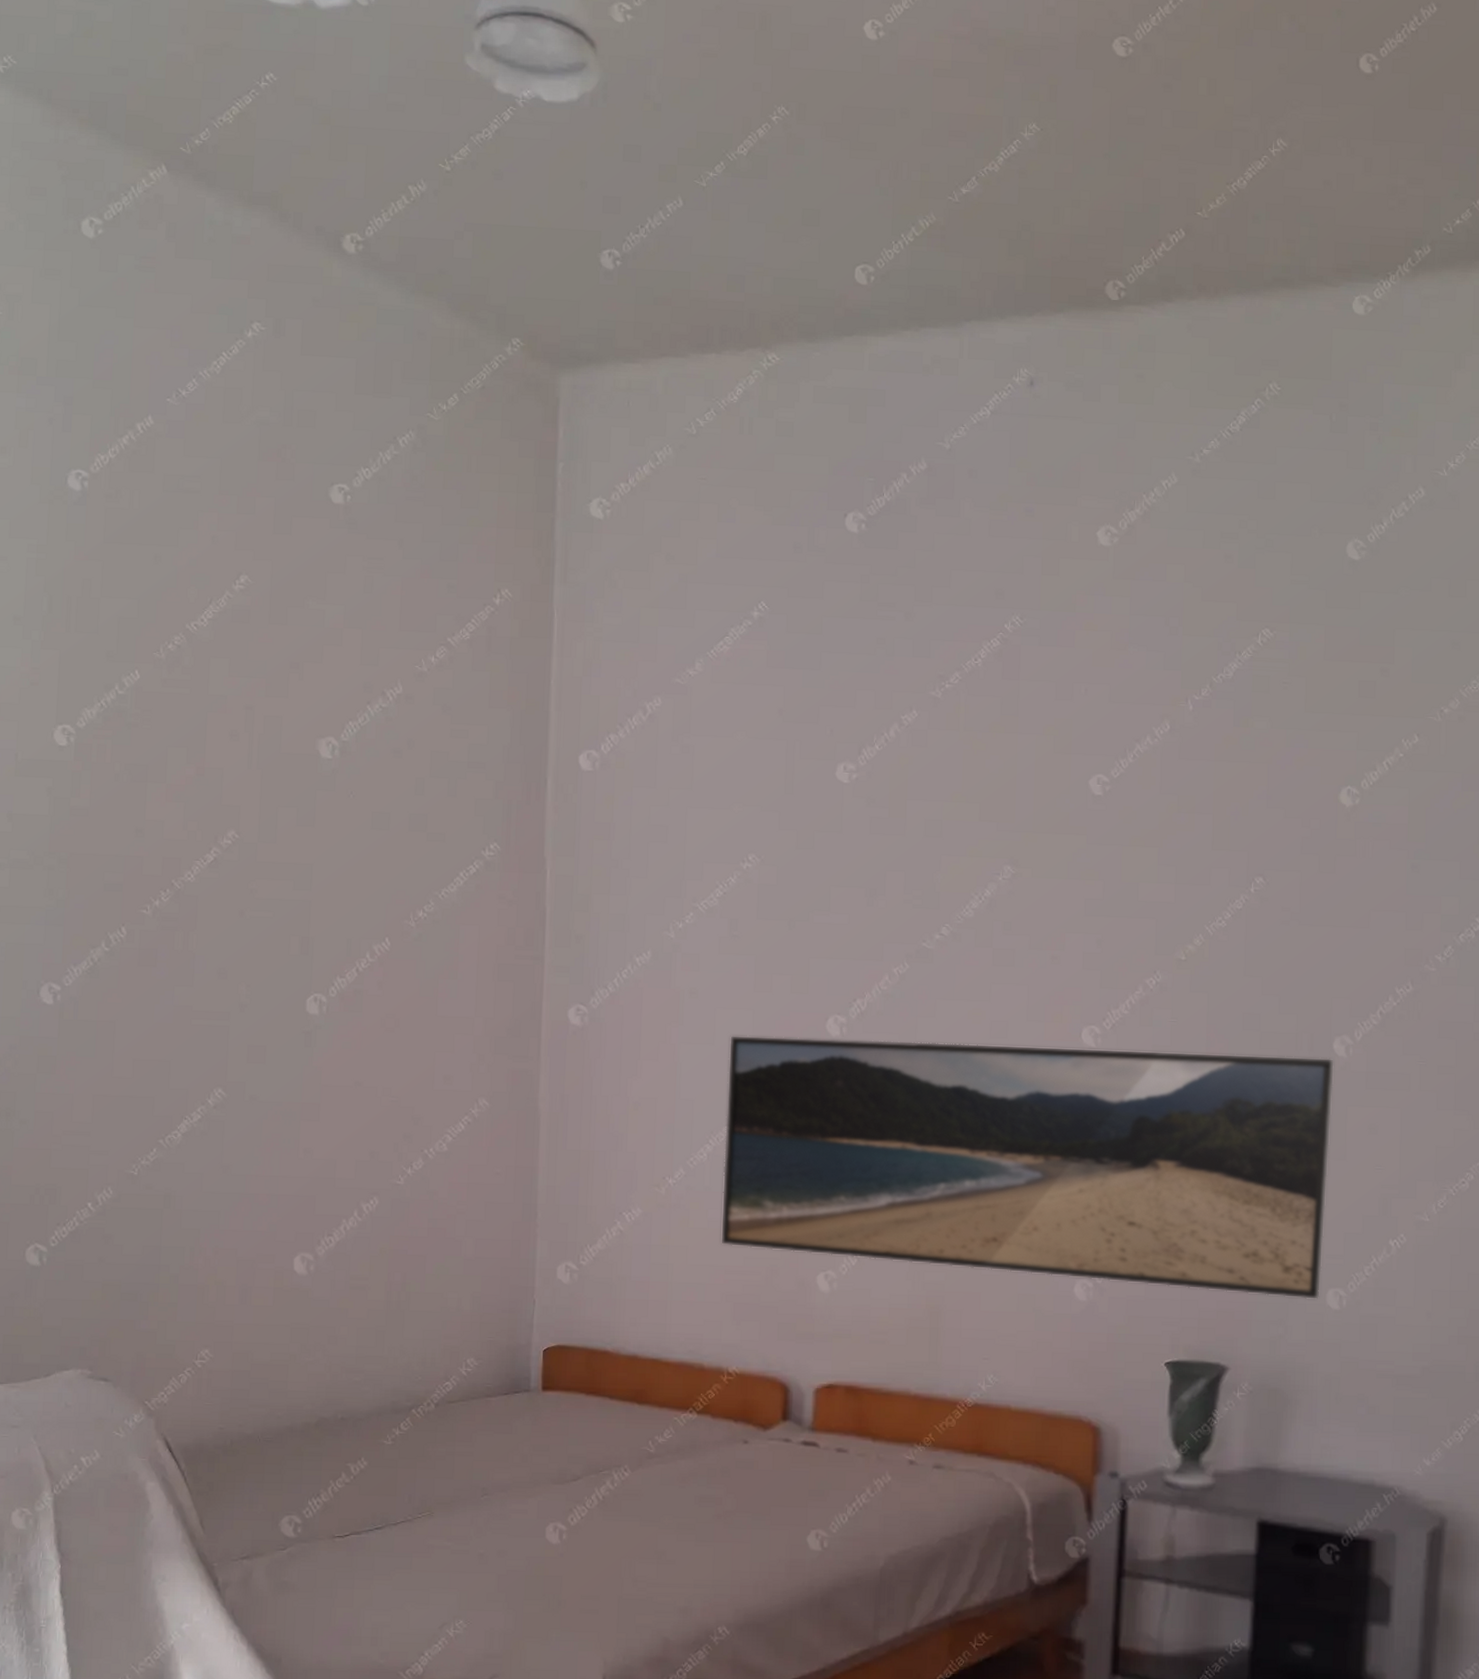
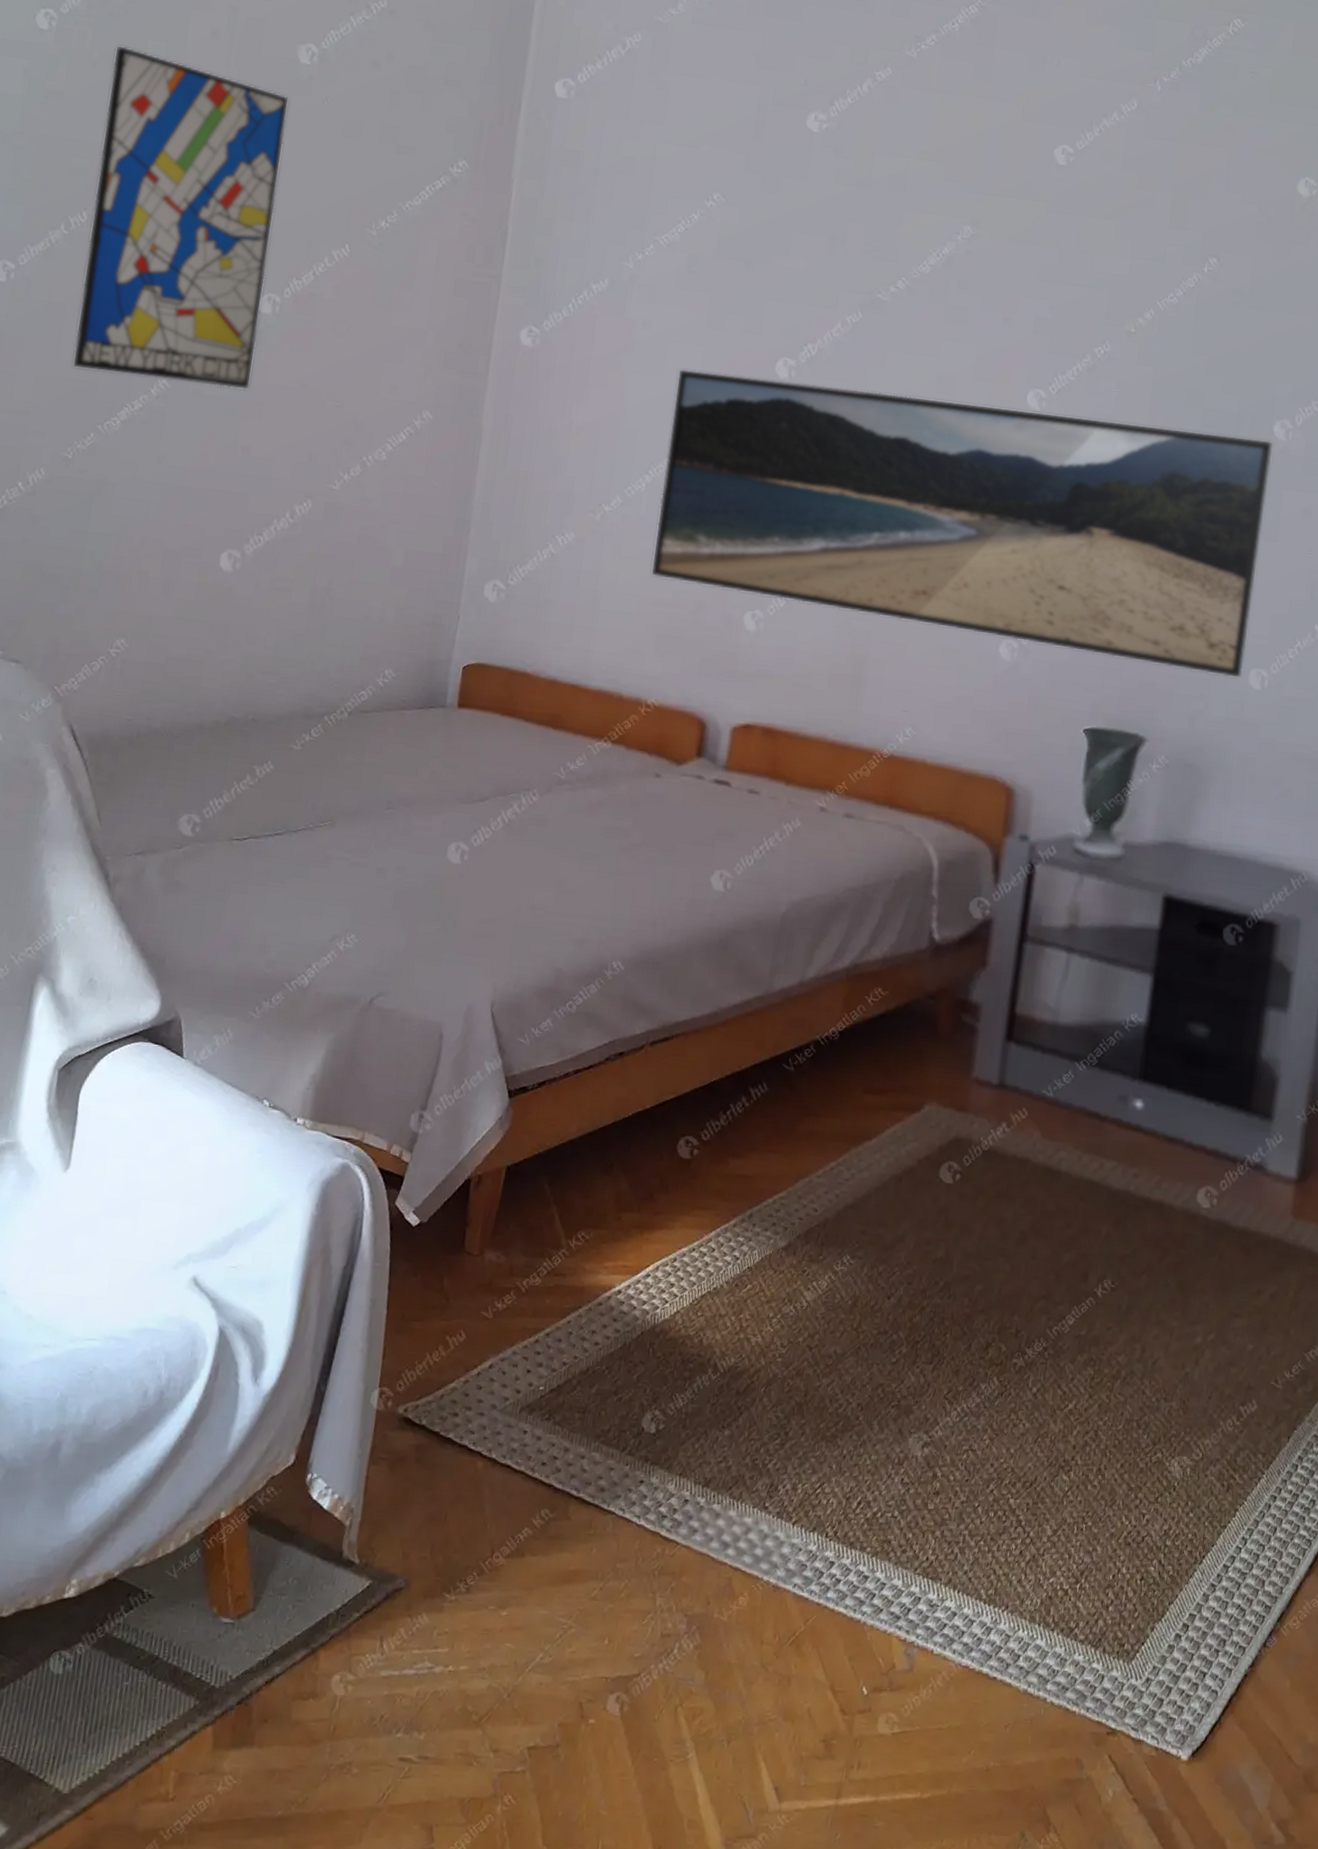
wall art: none [127,755,315,1092] -> present [72,45,290,389]

